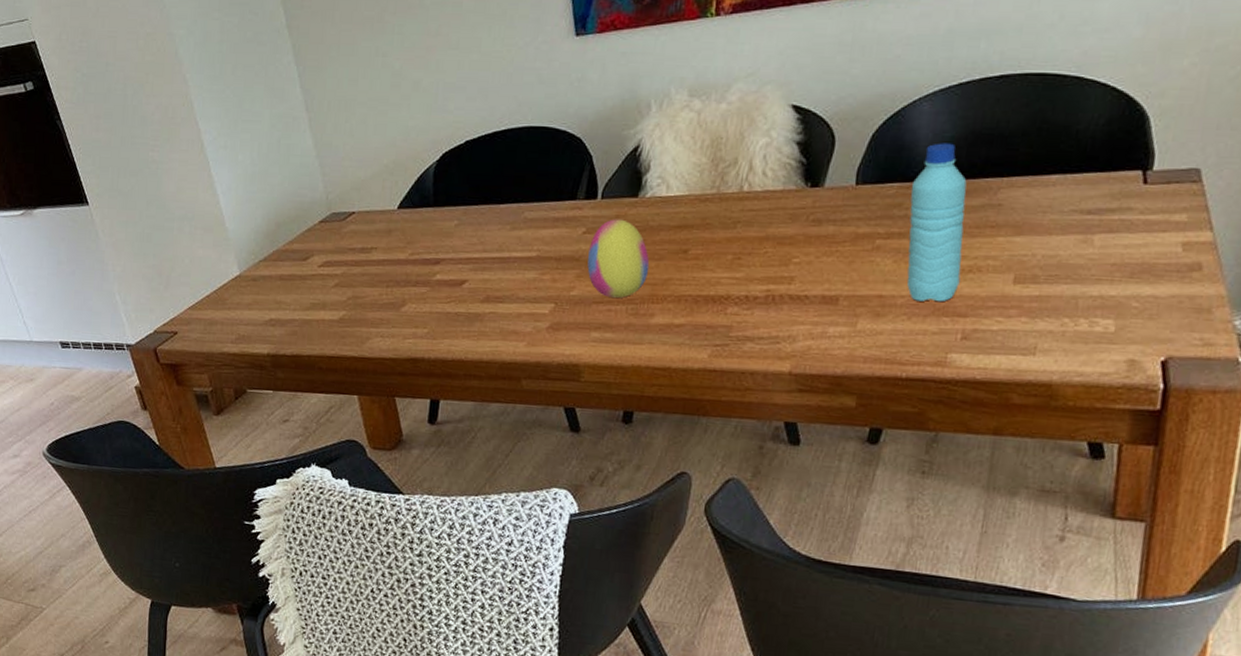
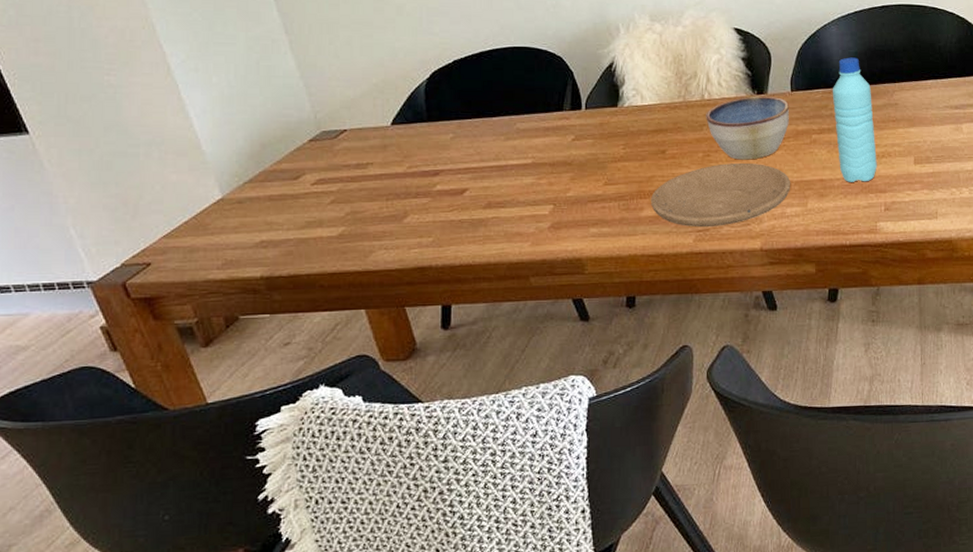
decorative egg: present [587,219,650,298] -> none [579,126,634,195]
plate: none [663,269,840,342] -> present [651,163,791,226]
bowl: none [742,189,851,267] -> present [706,96,790,160]

